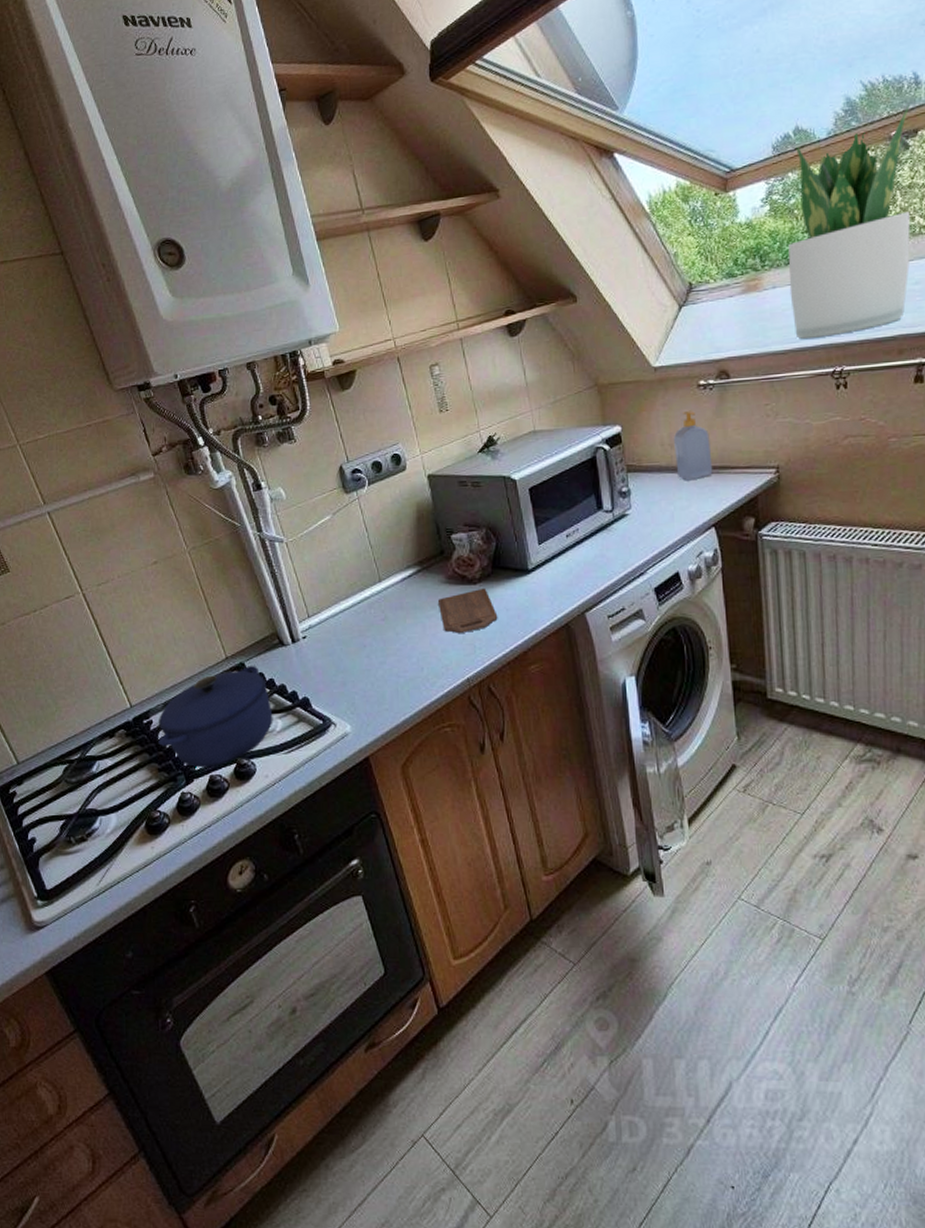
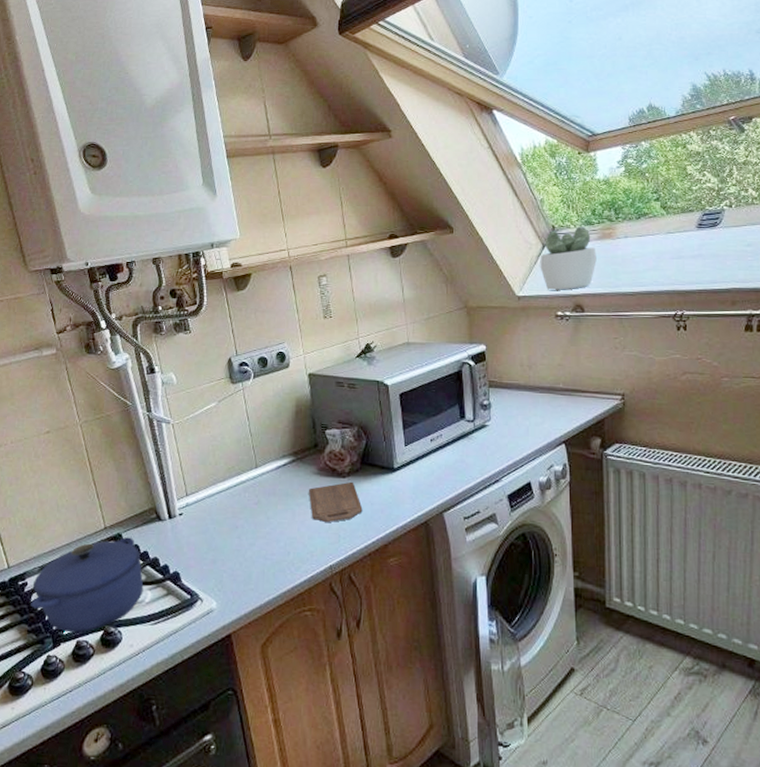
soap bottle: present [673,410,713,481] -> none [531,337,566,400]
succulent plant: none [676,279,742,357] -> present [540,226,597,290]
planter: present [788,104,911,339] -> none [639,95,746,284]

